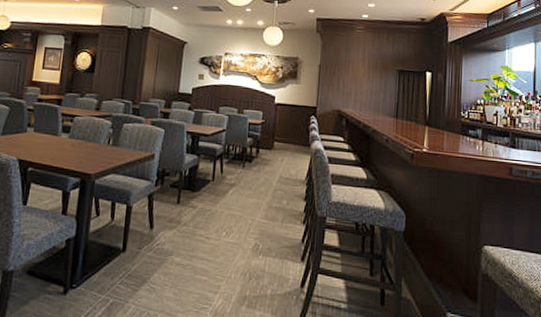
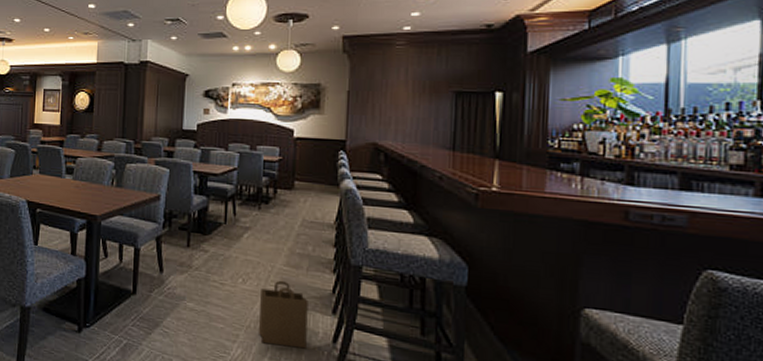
shopping bag: none [238,232,282,295] -> present [259,280,308,349]

